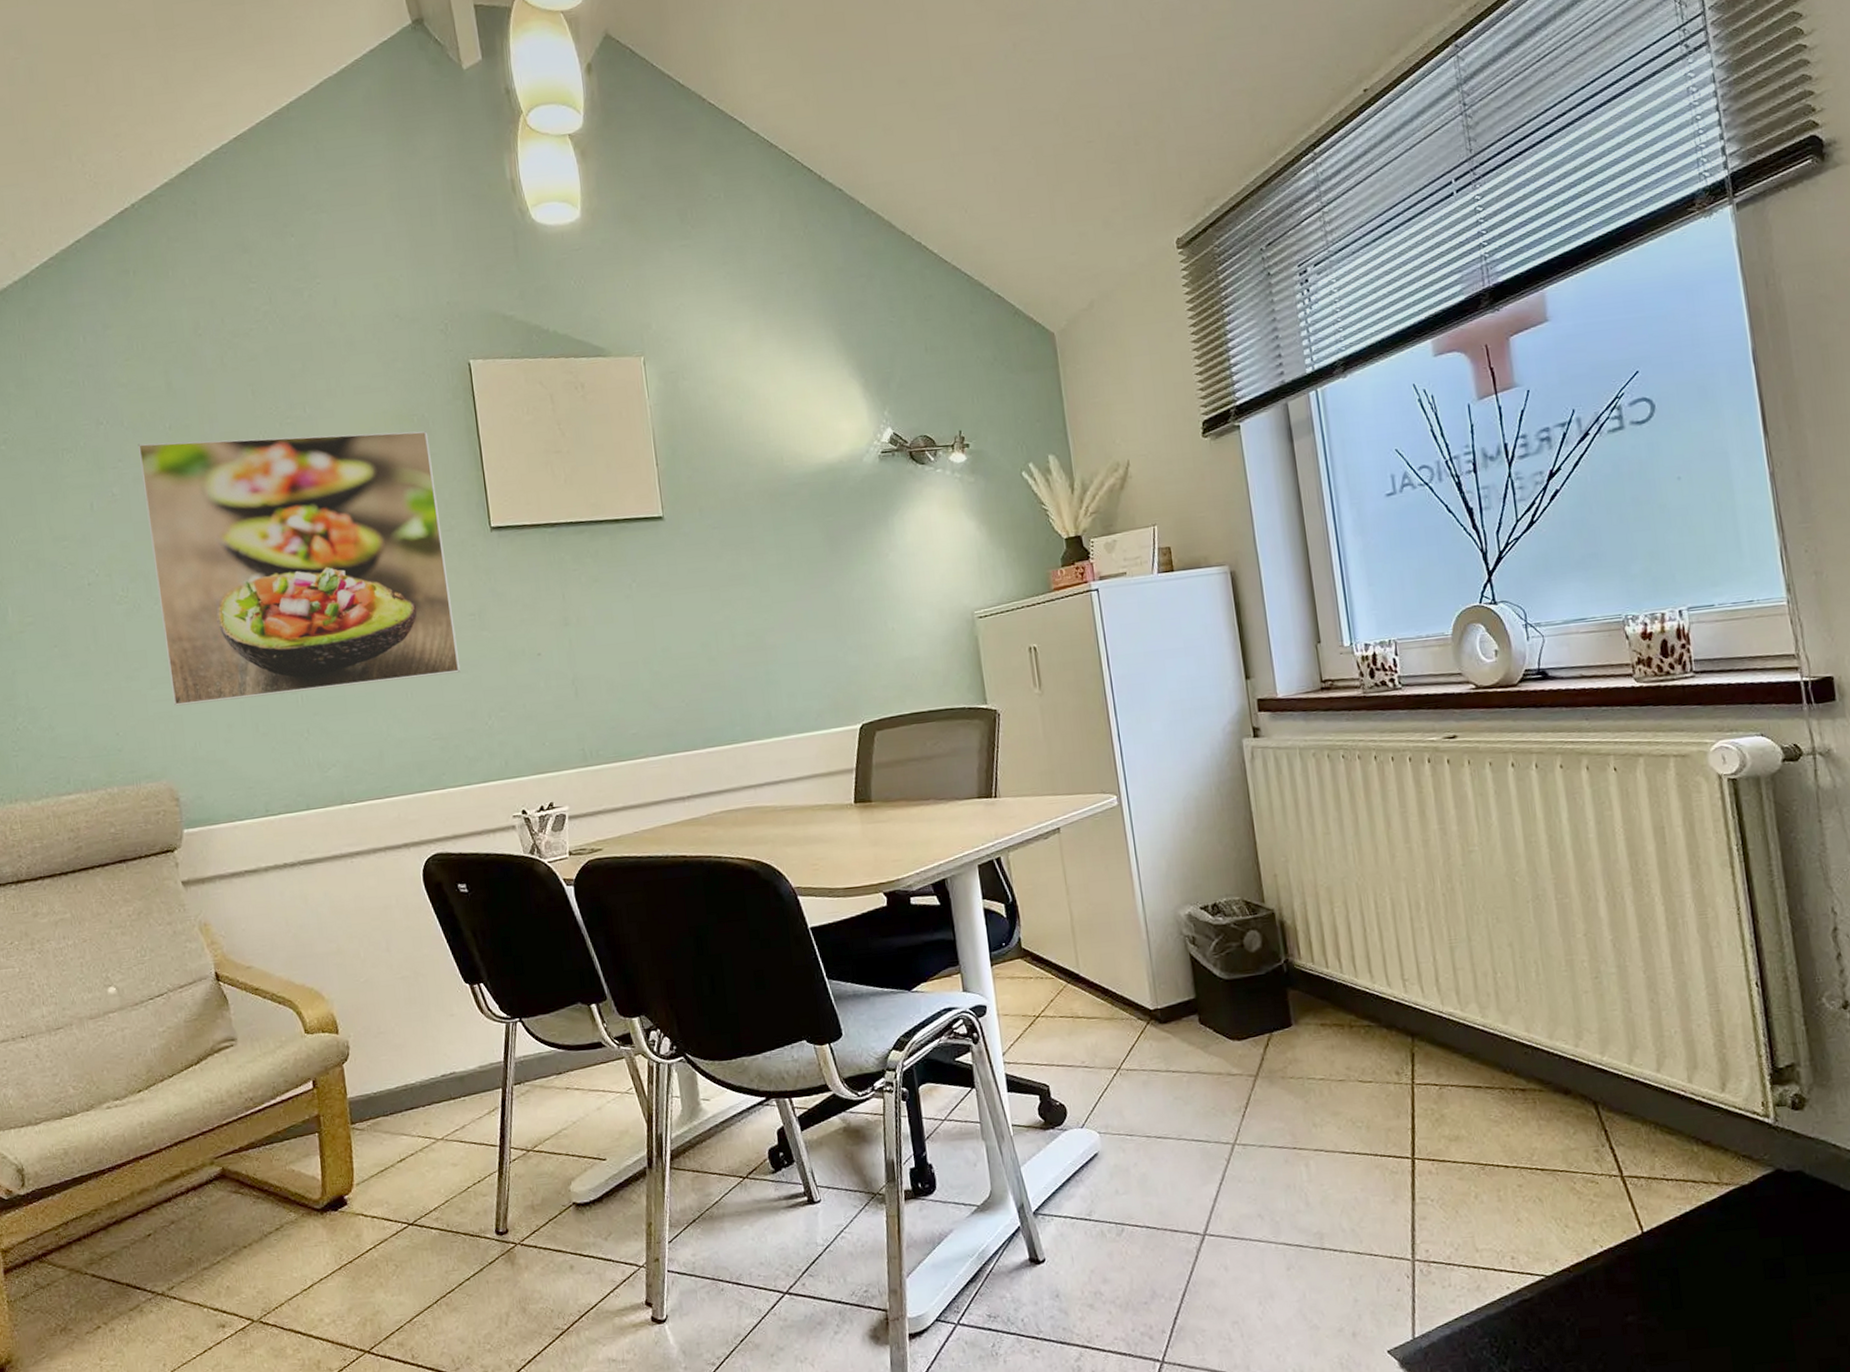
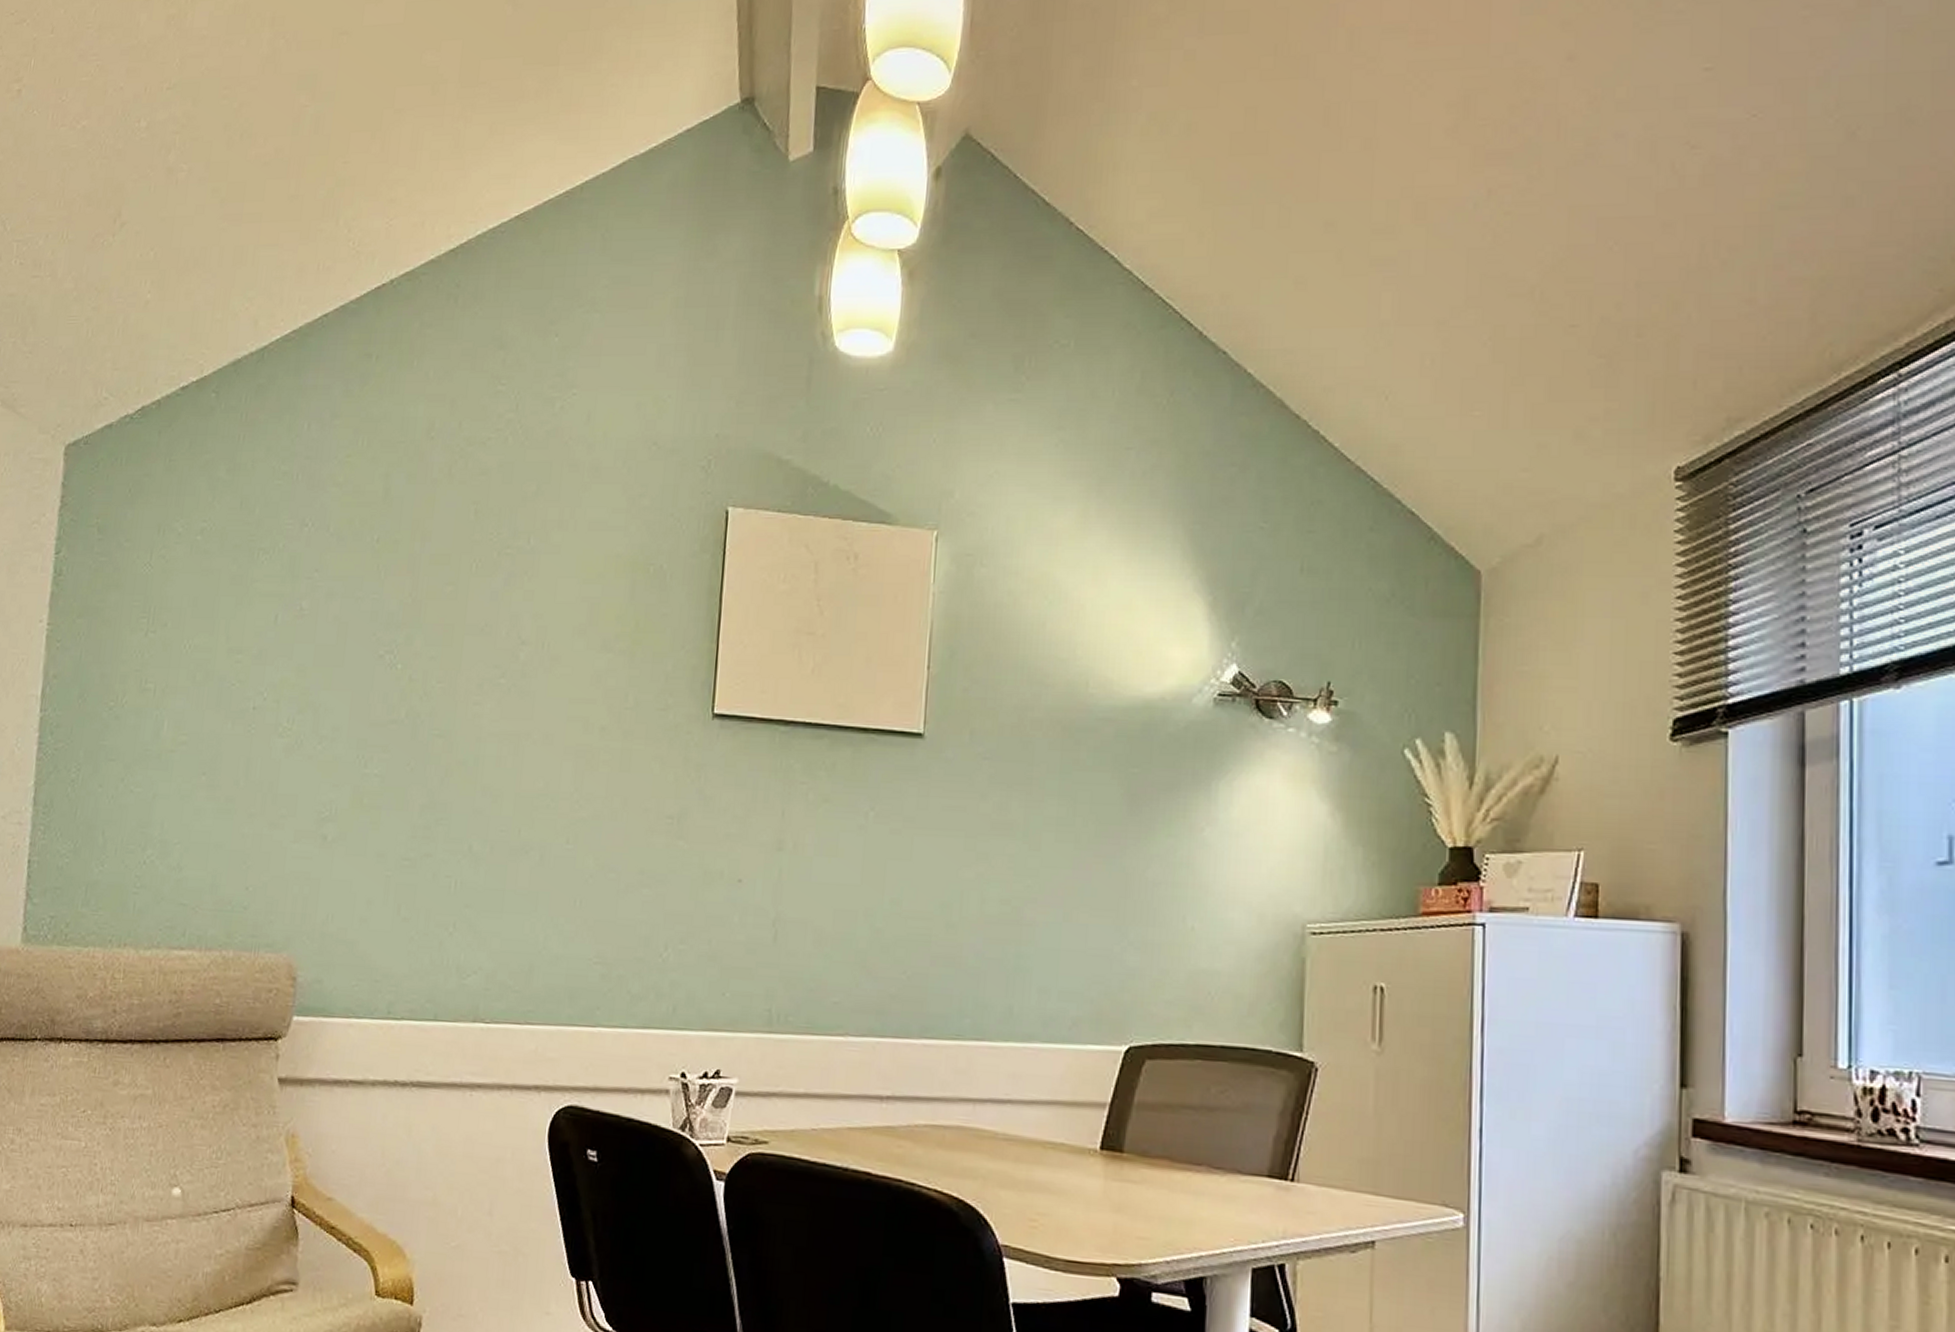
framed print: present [137,431,461,706] -> none [314,554,663,886]

